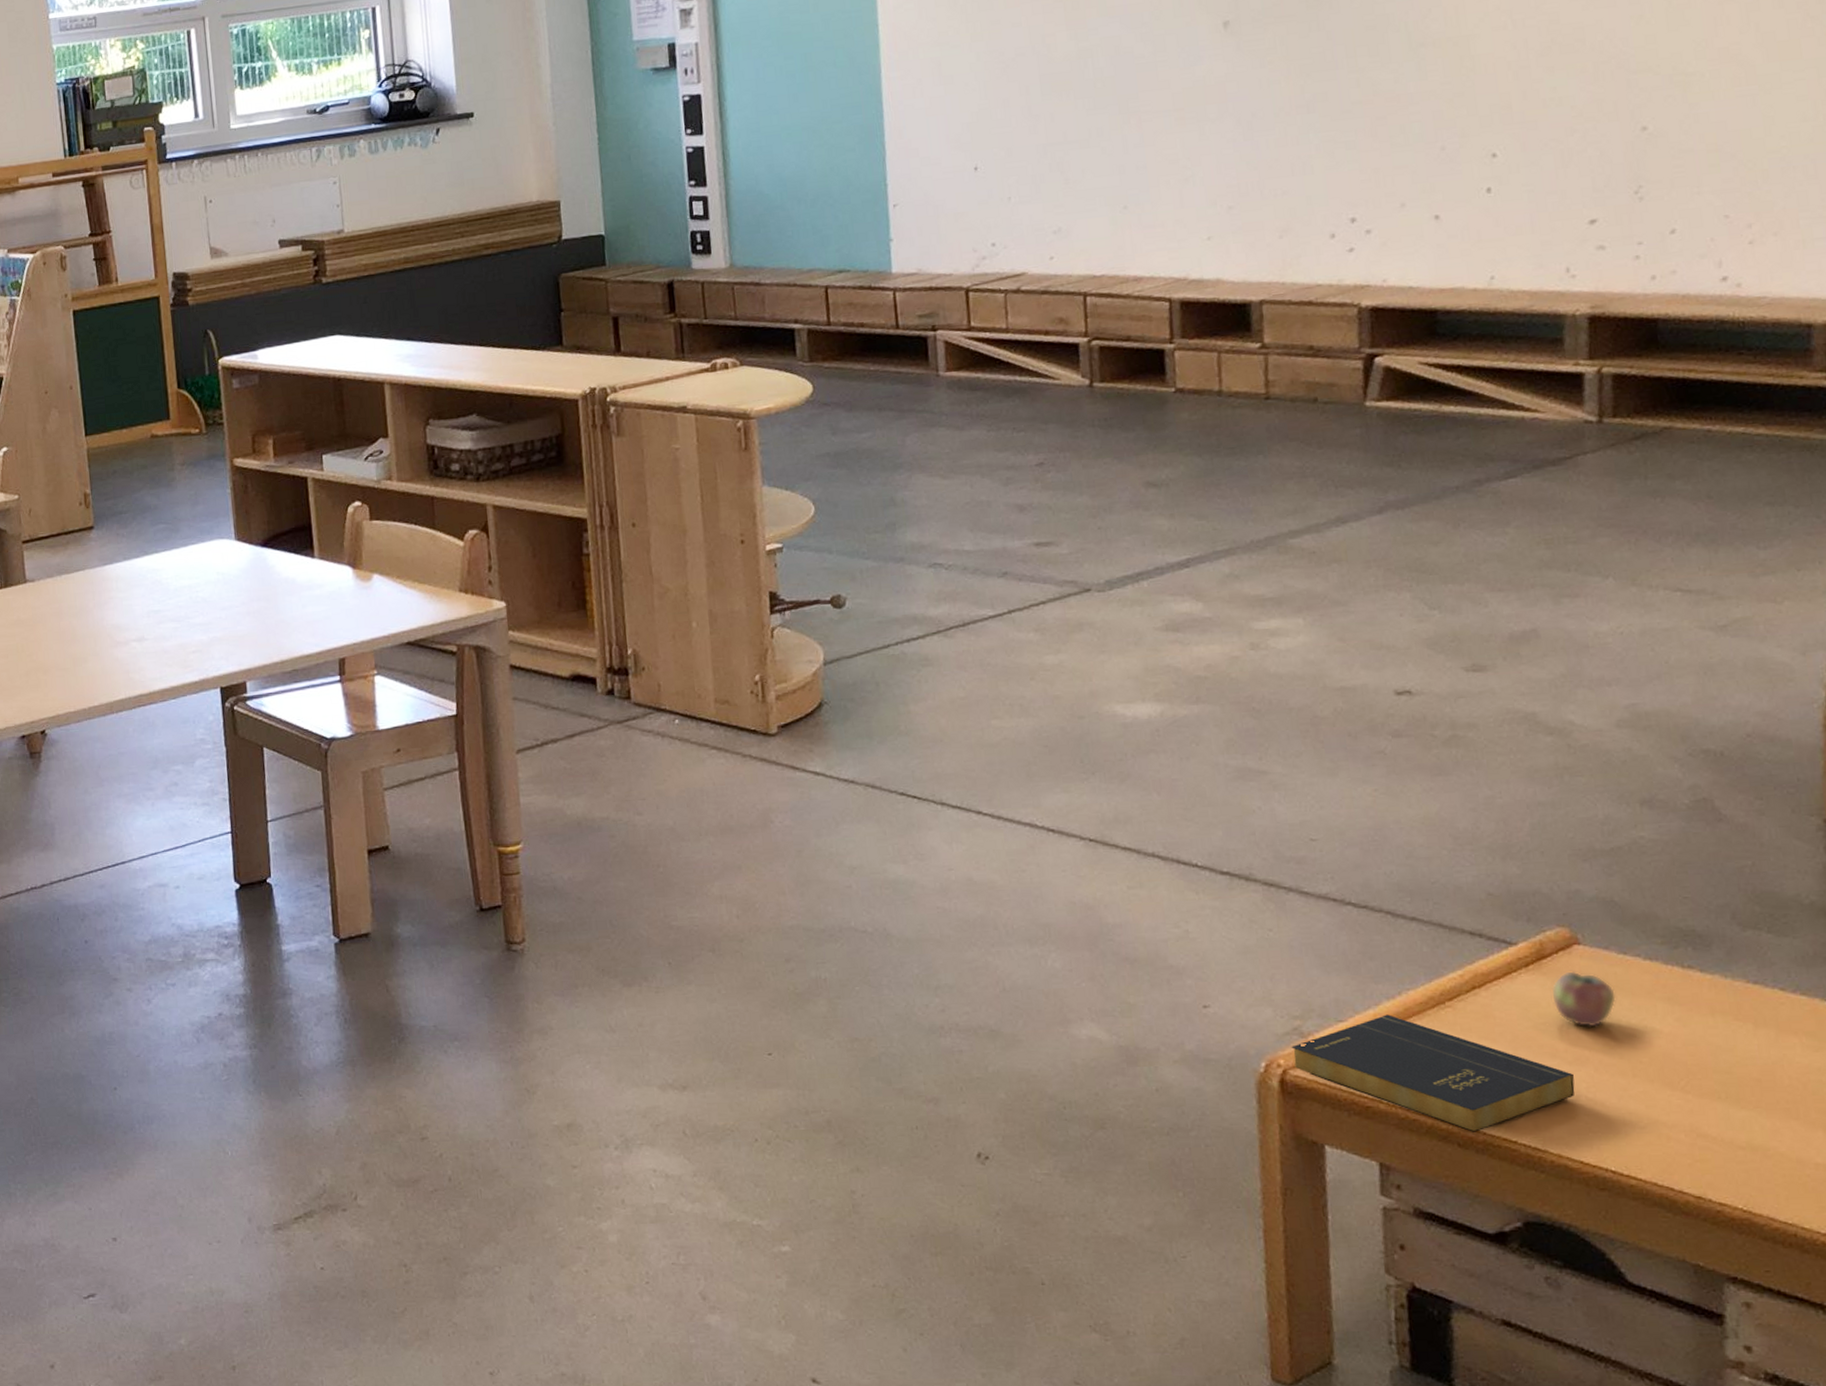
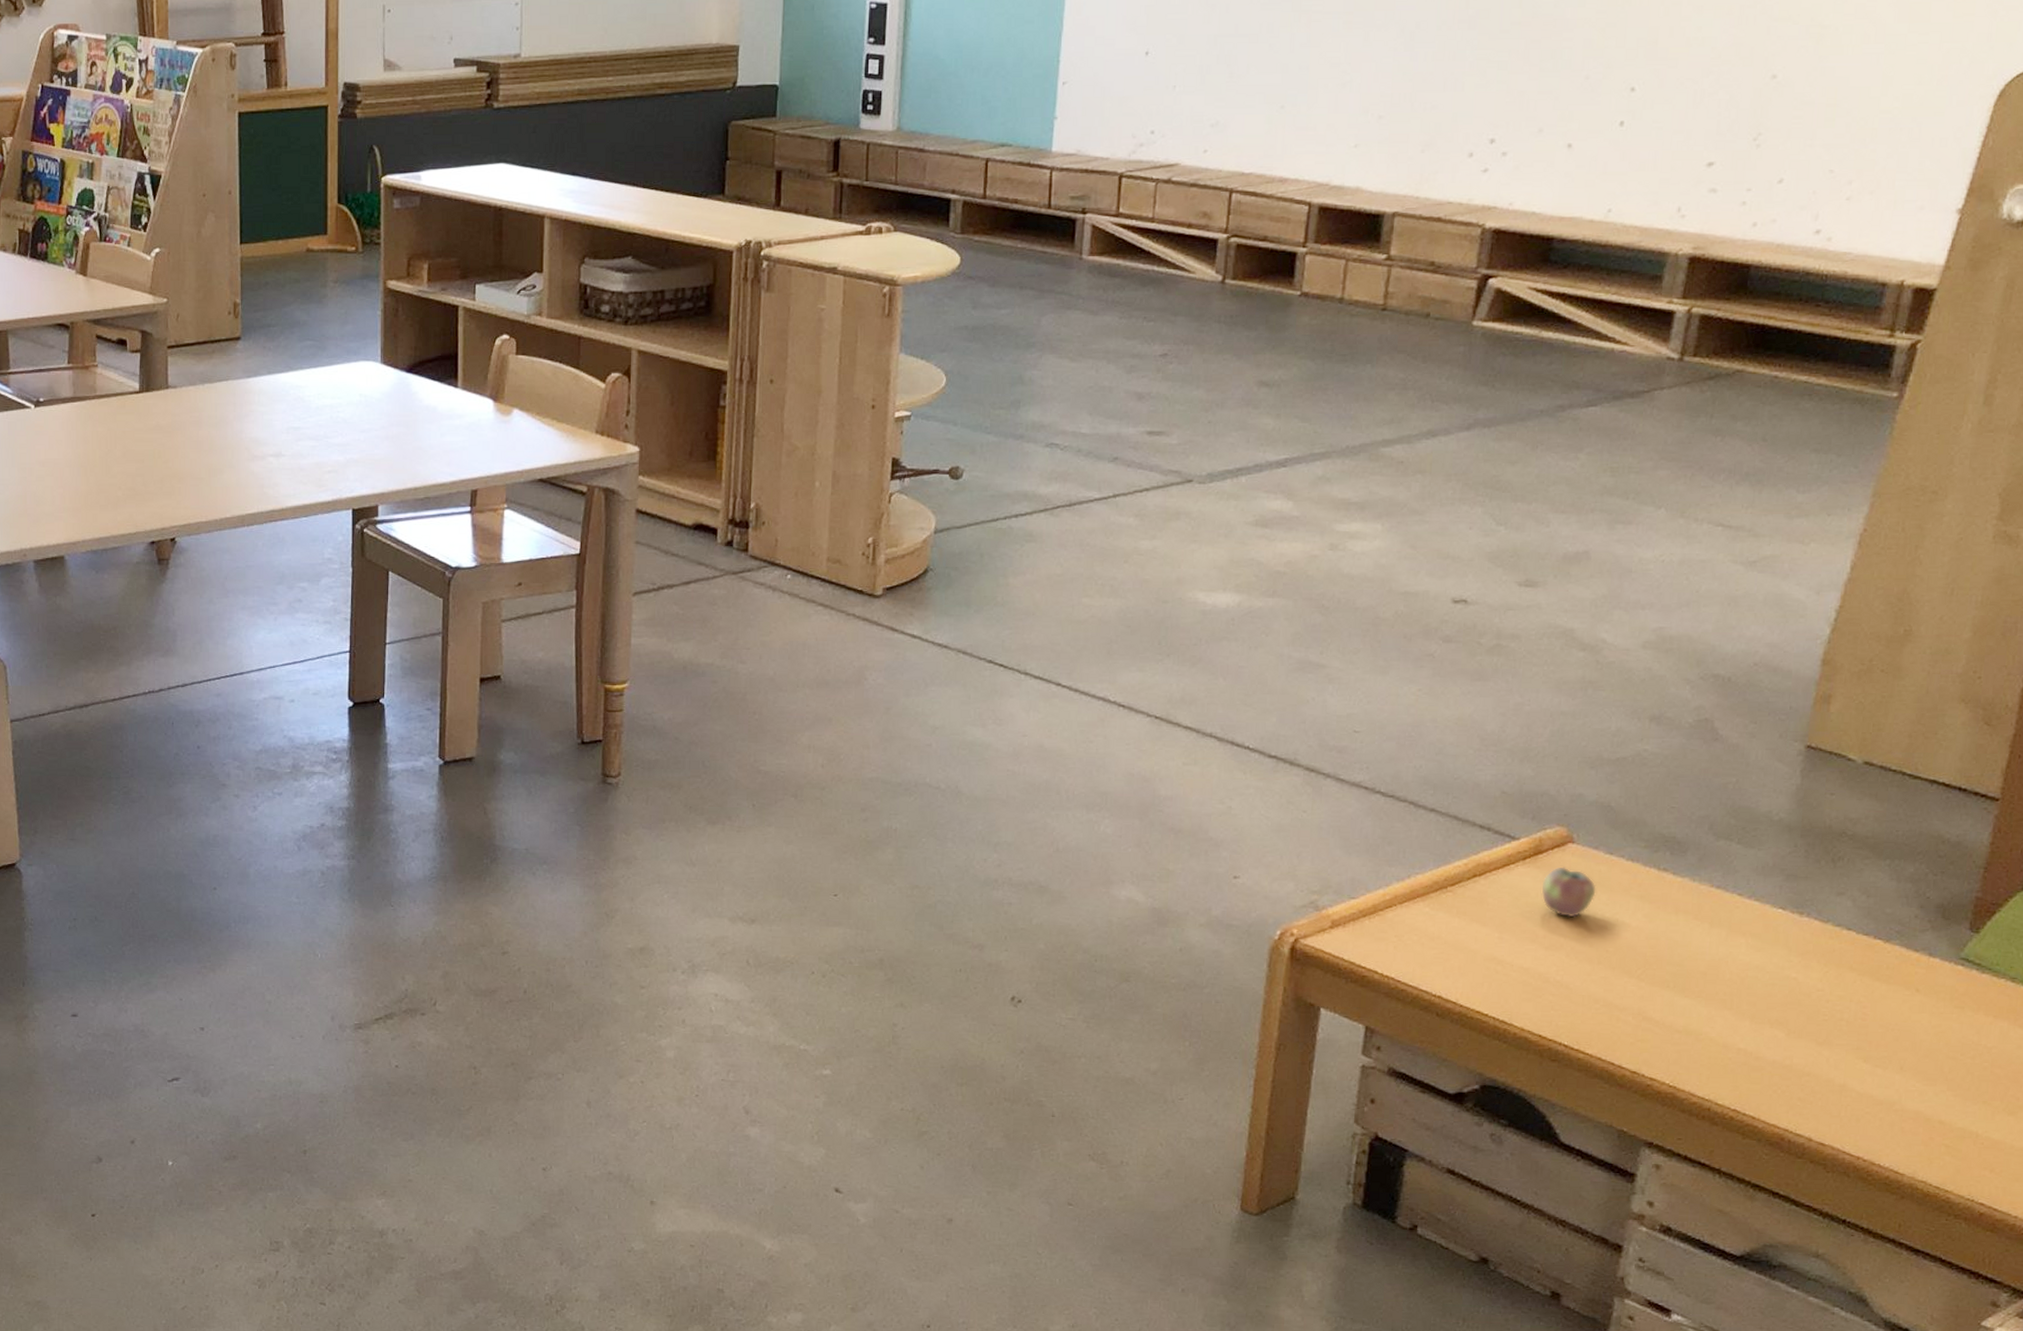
book: present [1291,1014,1575,1132] -> none [1306,895,1547,1004]

